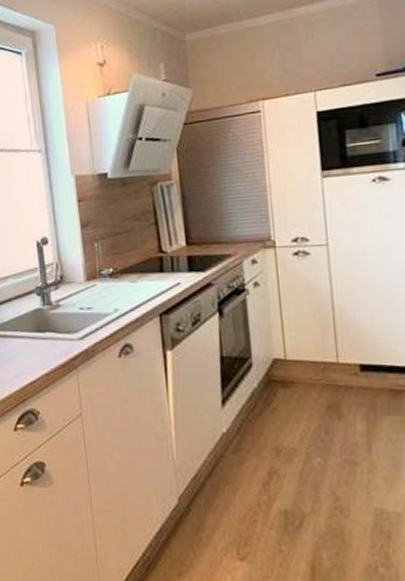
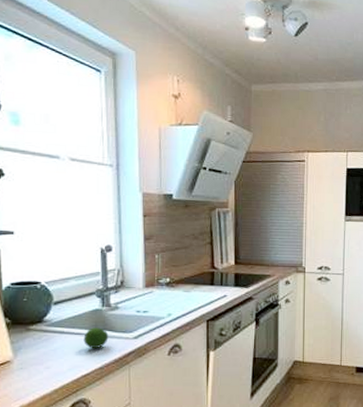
fruit: none [26,329,53,353] -> present [83,327,109,349]

